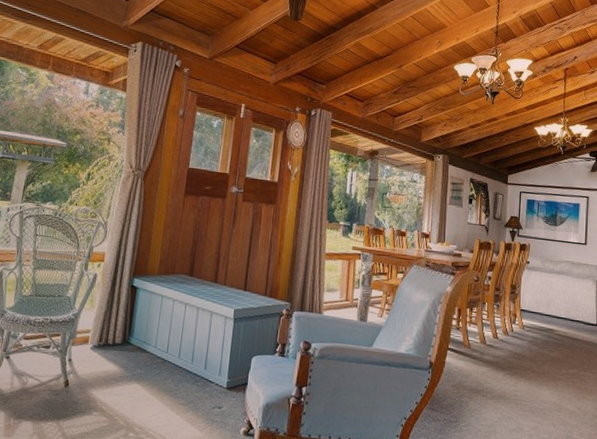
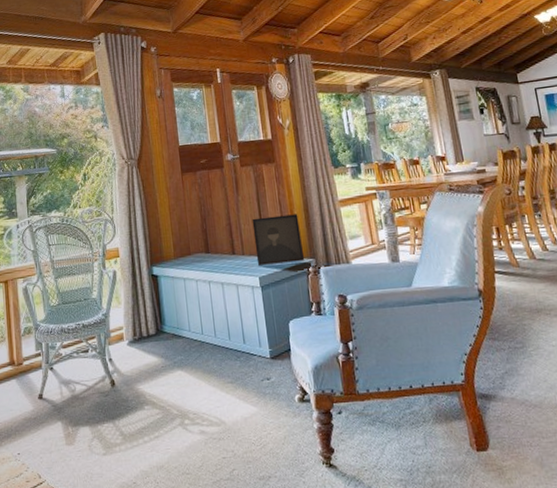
picture frame: none [235,252,285,303] -> present [252,214,305,267]

